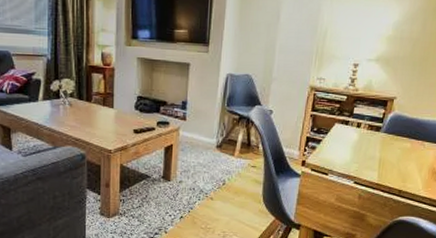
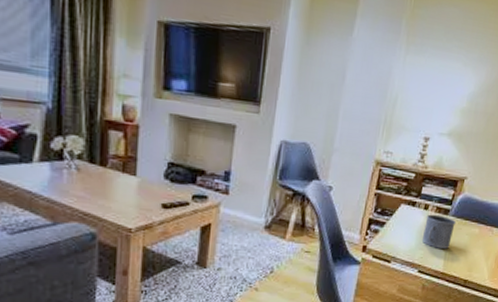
mug: none [356,131,389,162] -> present [422,214,457,249]

